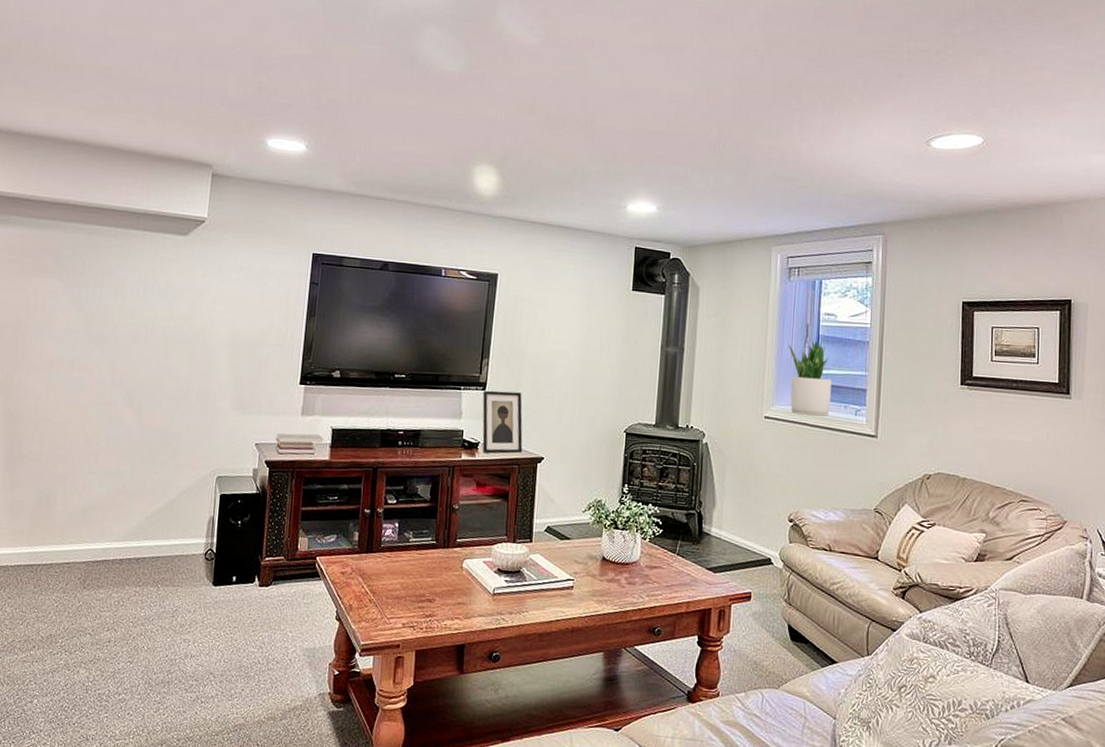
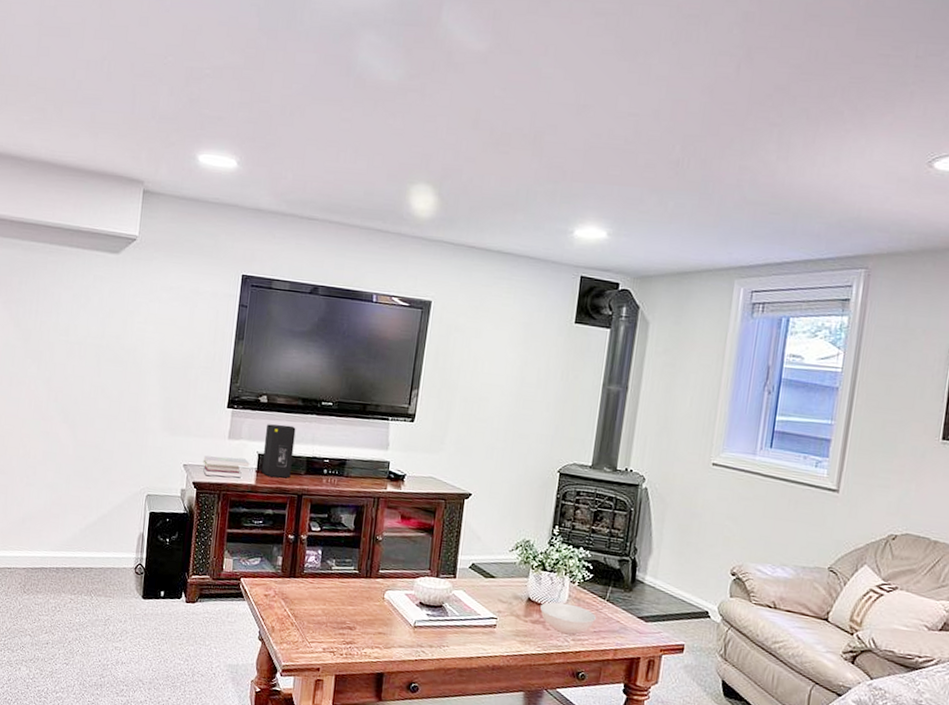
speaker: none [336,398,370,452] -> present [262,424,296,479]
picture frame: present [482,390,523,454] -> none [409,422,452,488]
bowl: none [614,559,668,591] -> present [539,602,596,635]
planter: present [789,340,832,417] -> none [742,383,792,467]

